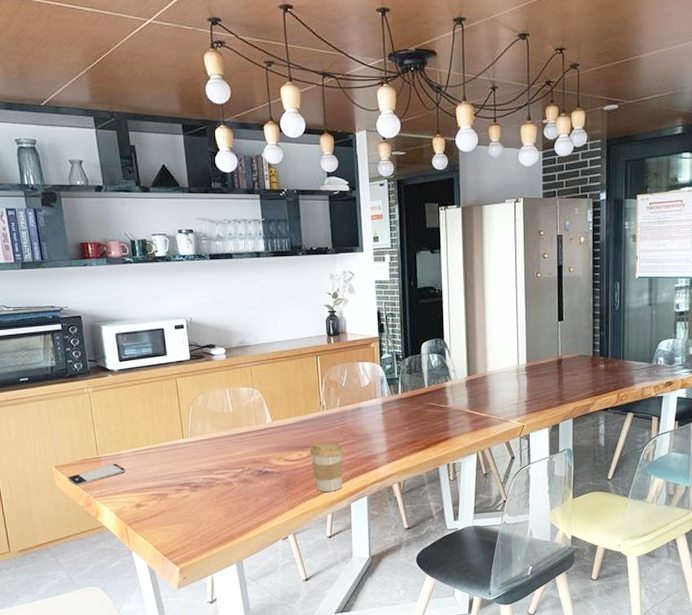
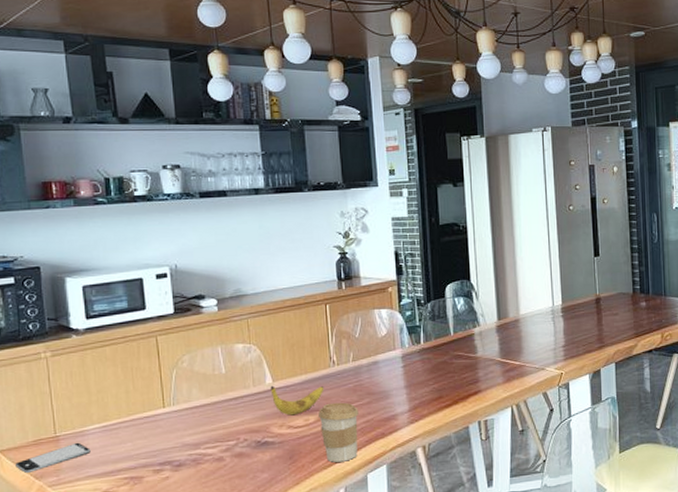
banana: none [270,424,315,451] -> present [270,385,324,416]

